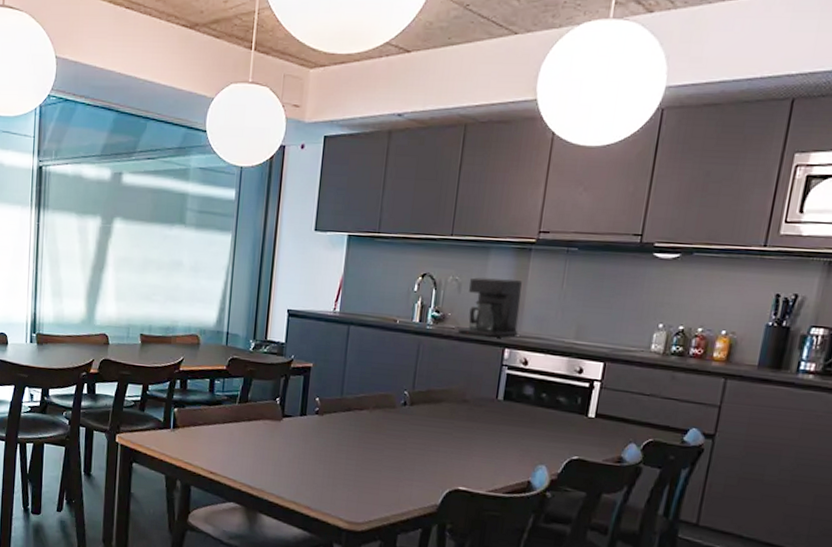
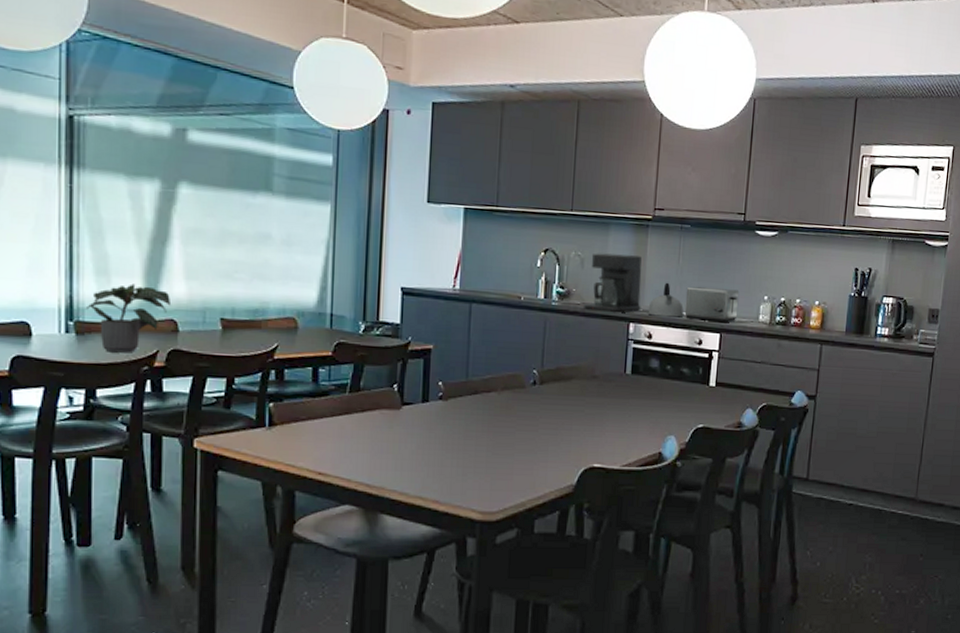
potted plant: none [44,304,104,361] -> present [85,284,170,353]
kettle: none [525,307,565,344] -> present [648,282,684,318]
toaster: none [565,312,630,352] -> present [684,286,740,323]

